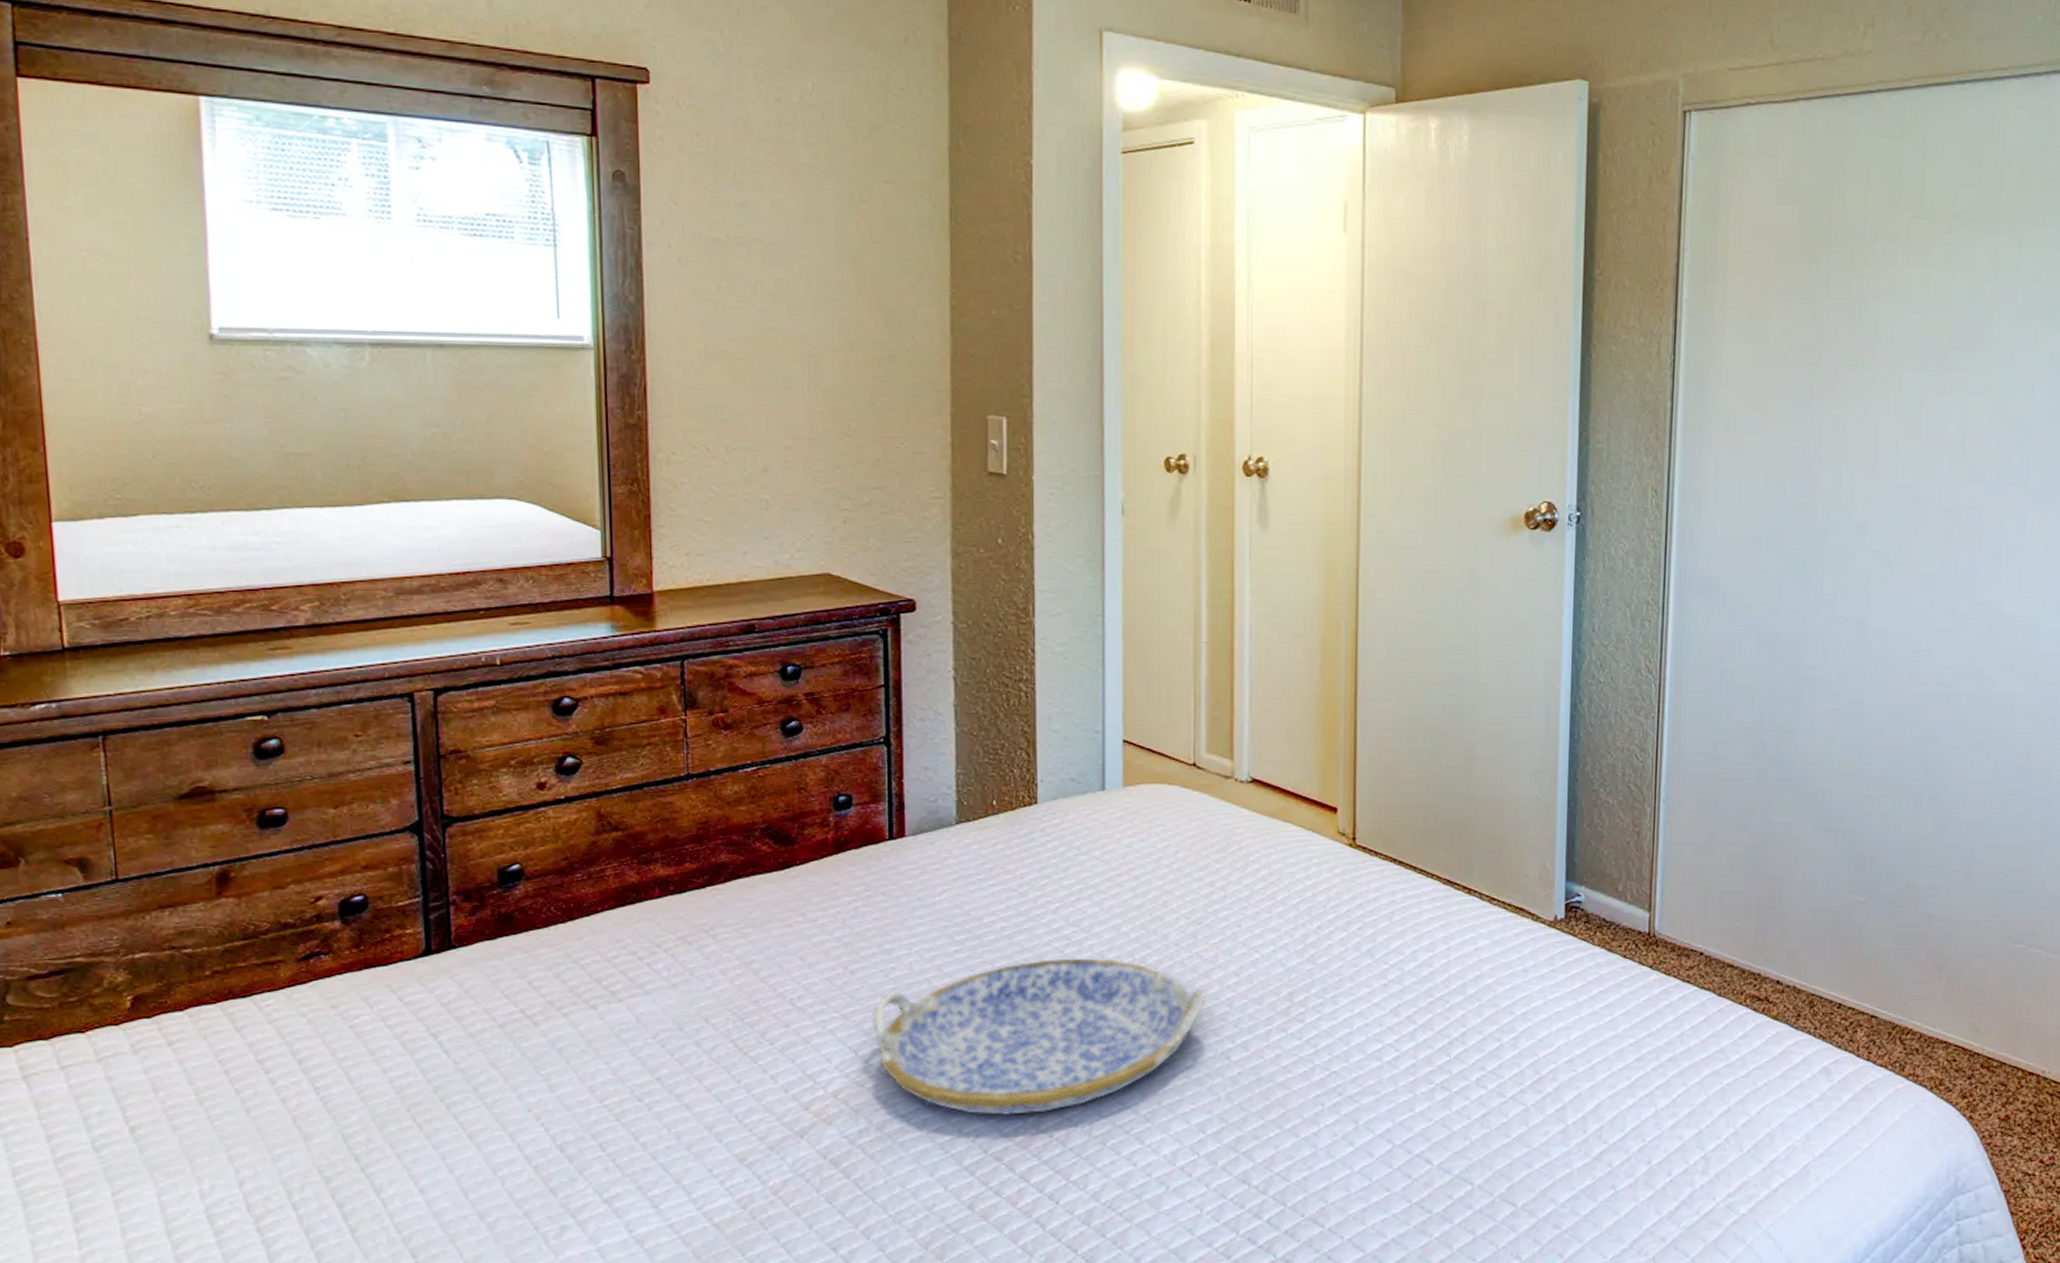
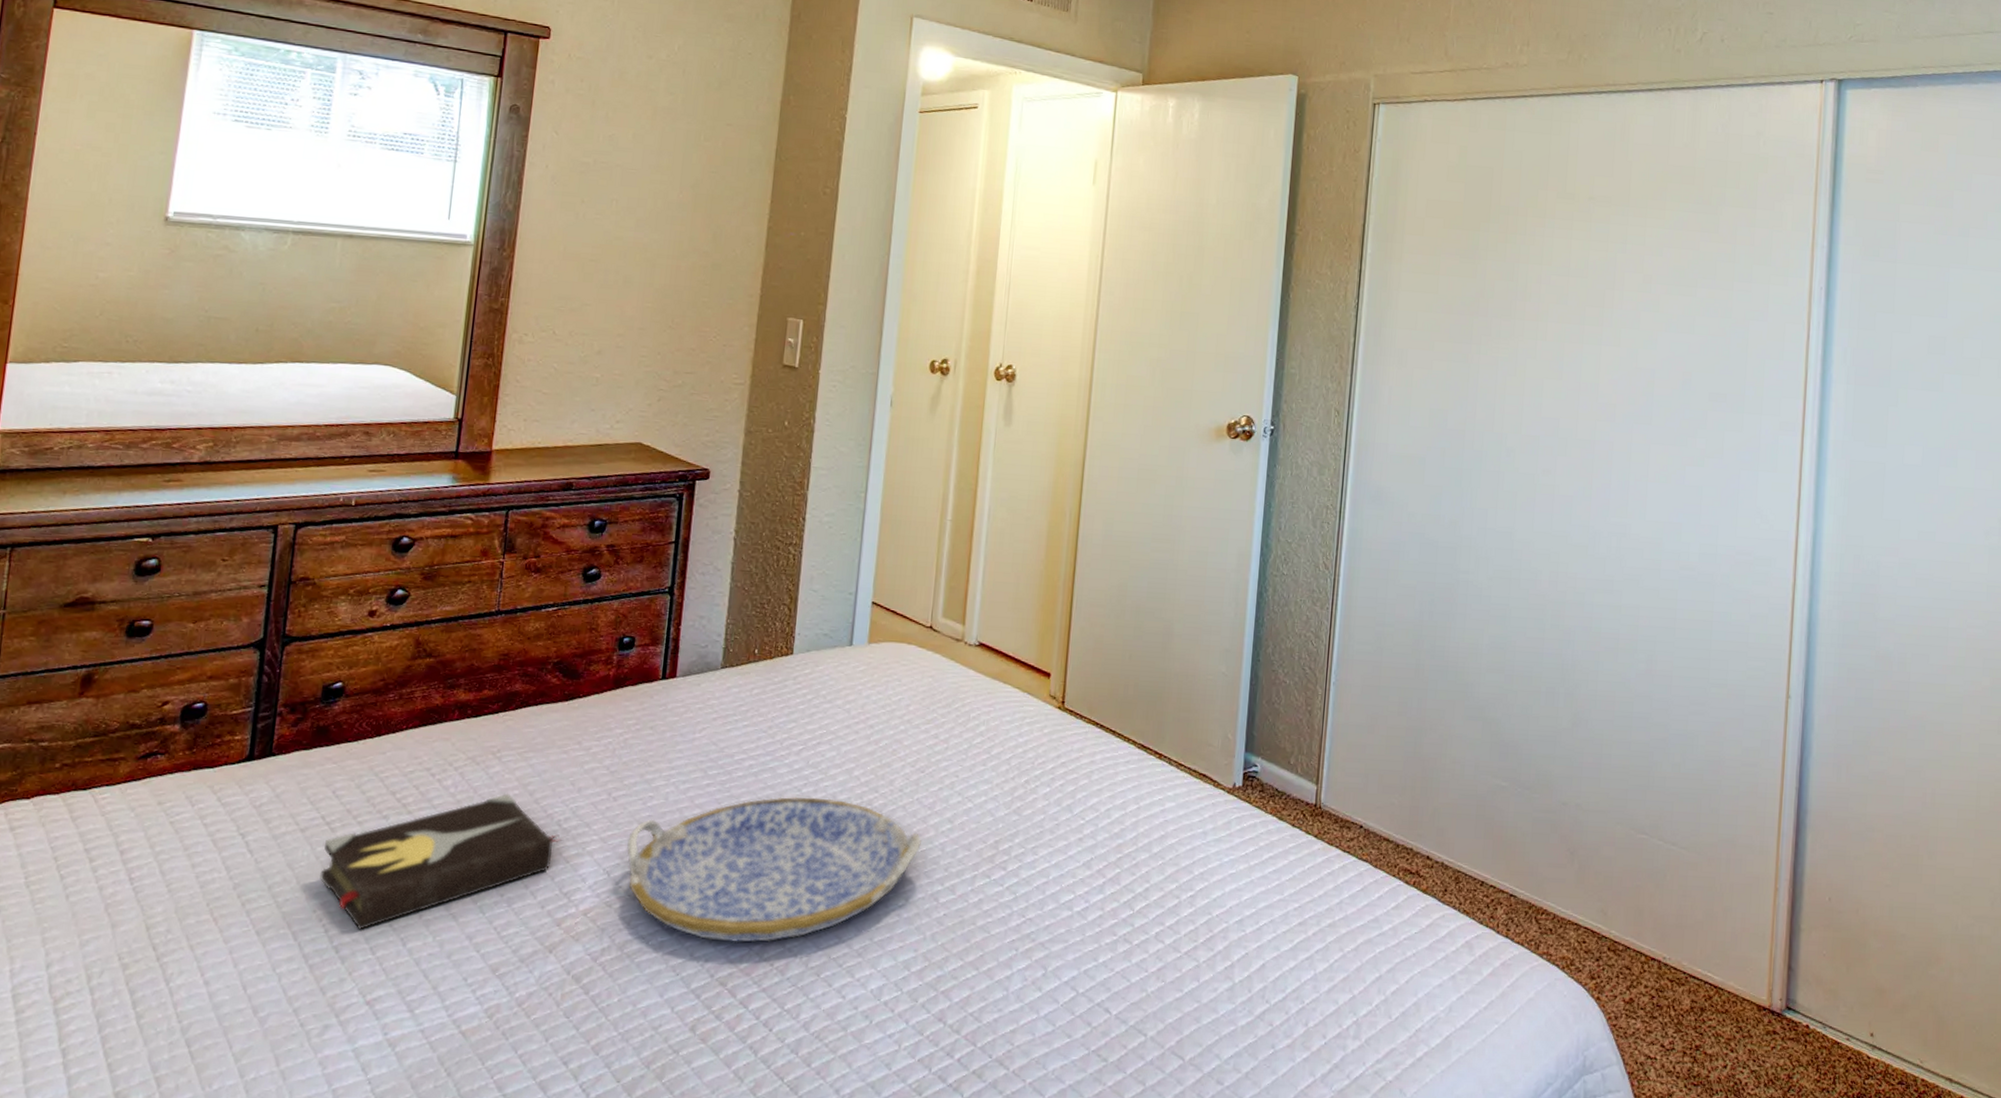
hardback book: none [528,973,799,1127] -> present [320,793,563,930]

